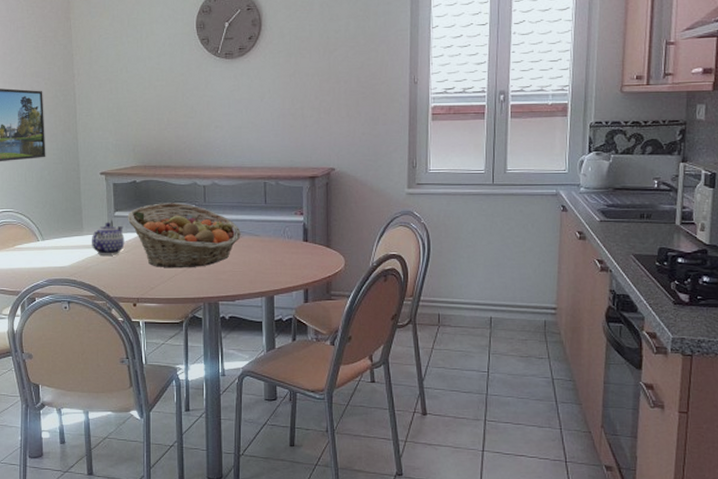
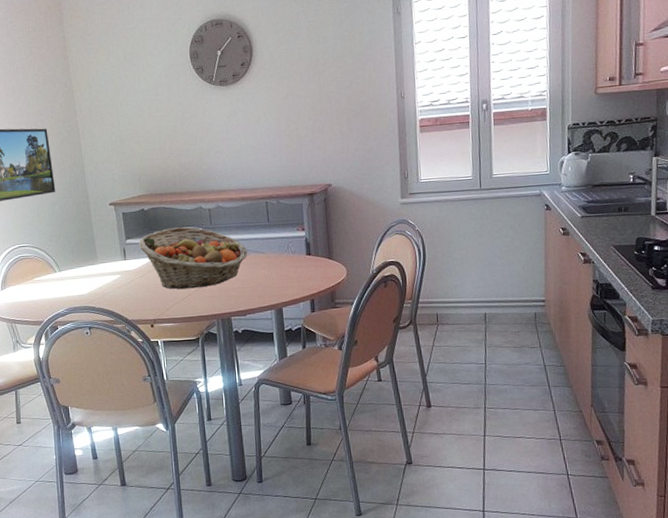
teapot: present [91,222,125,255] -> none [105,249,138,282]

